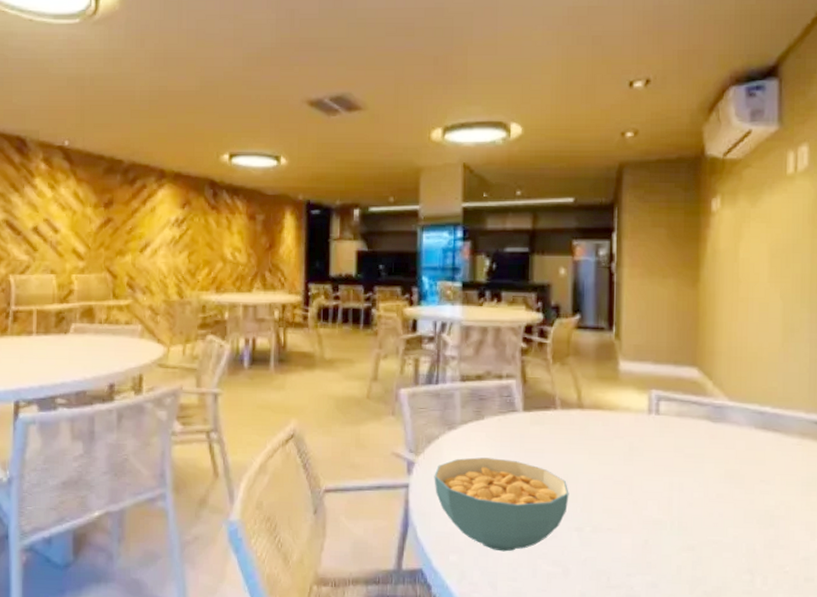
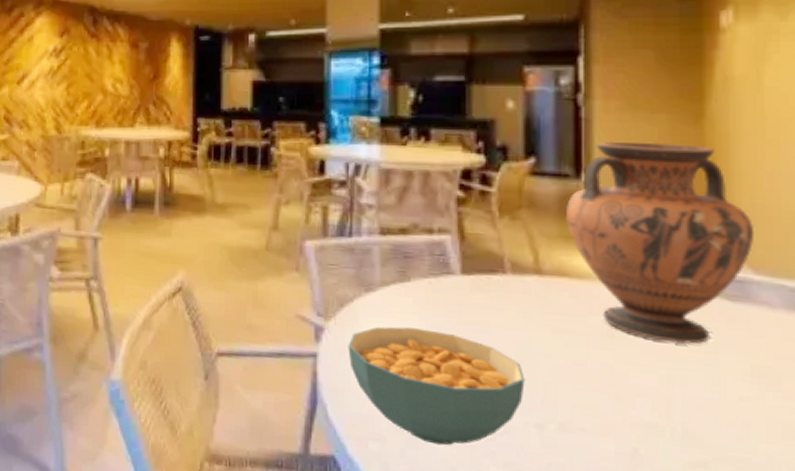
vase: none [602,300,729,458] -> present [566,141,753,345]

